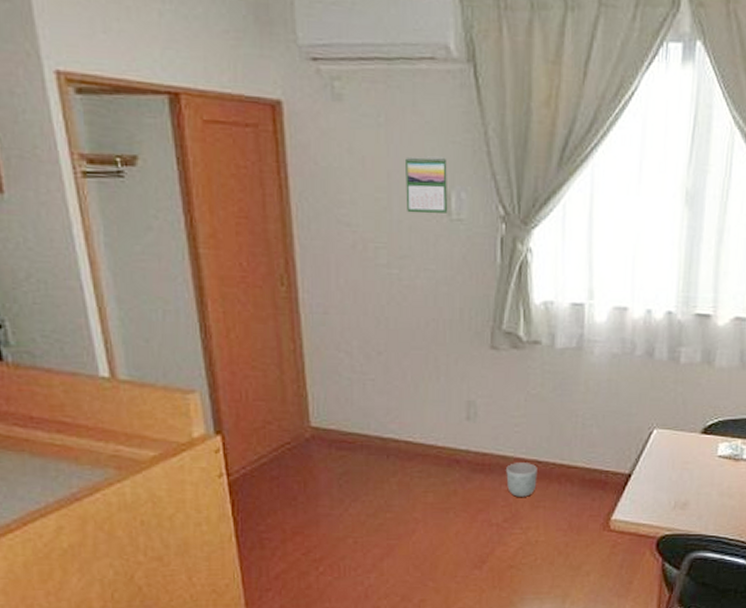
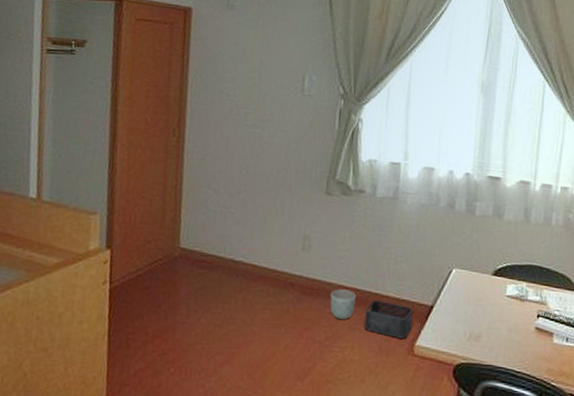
calendar: present [406,156,449,214] -> none [272,49,305,90]
storage bin: none [549,471,607,513] -> present [364,299,413,339]

